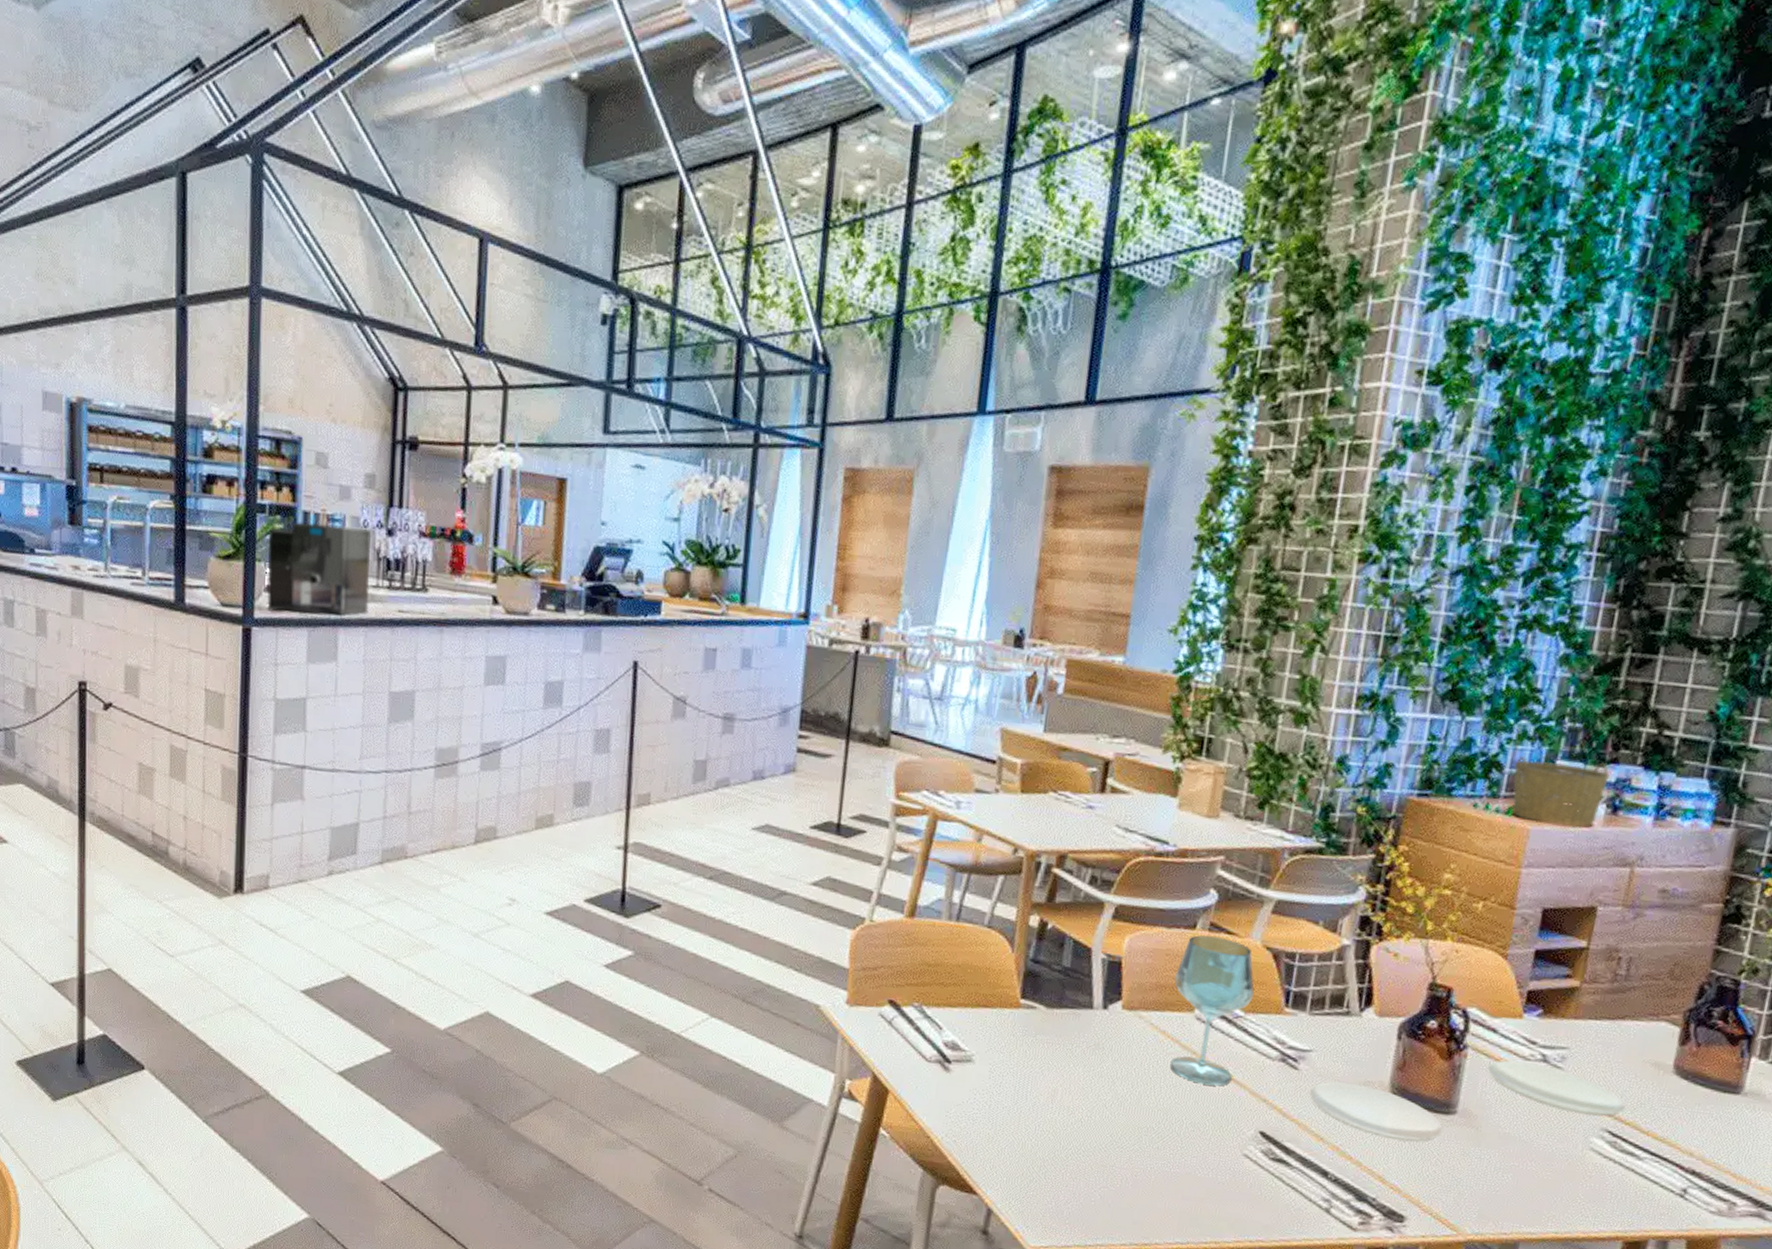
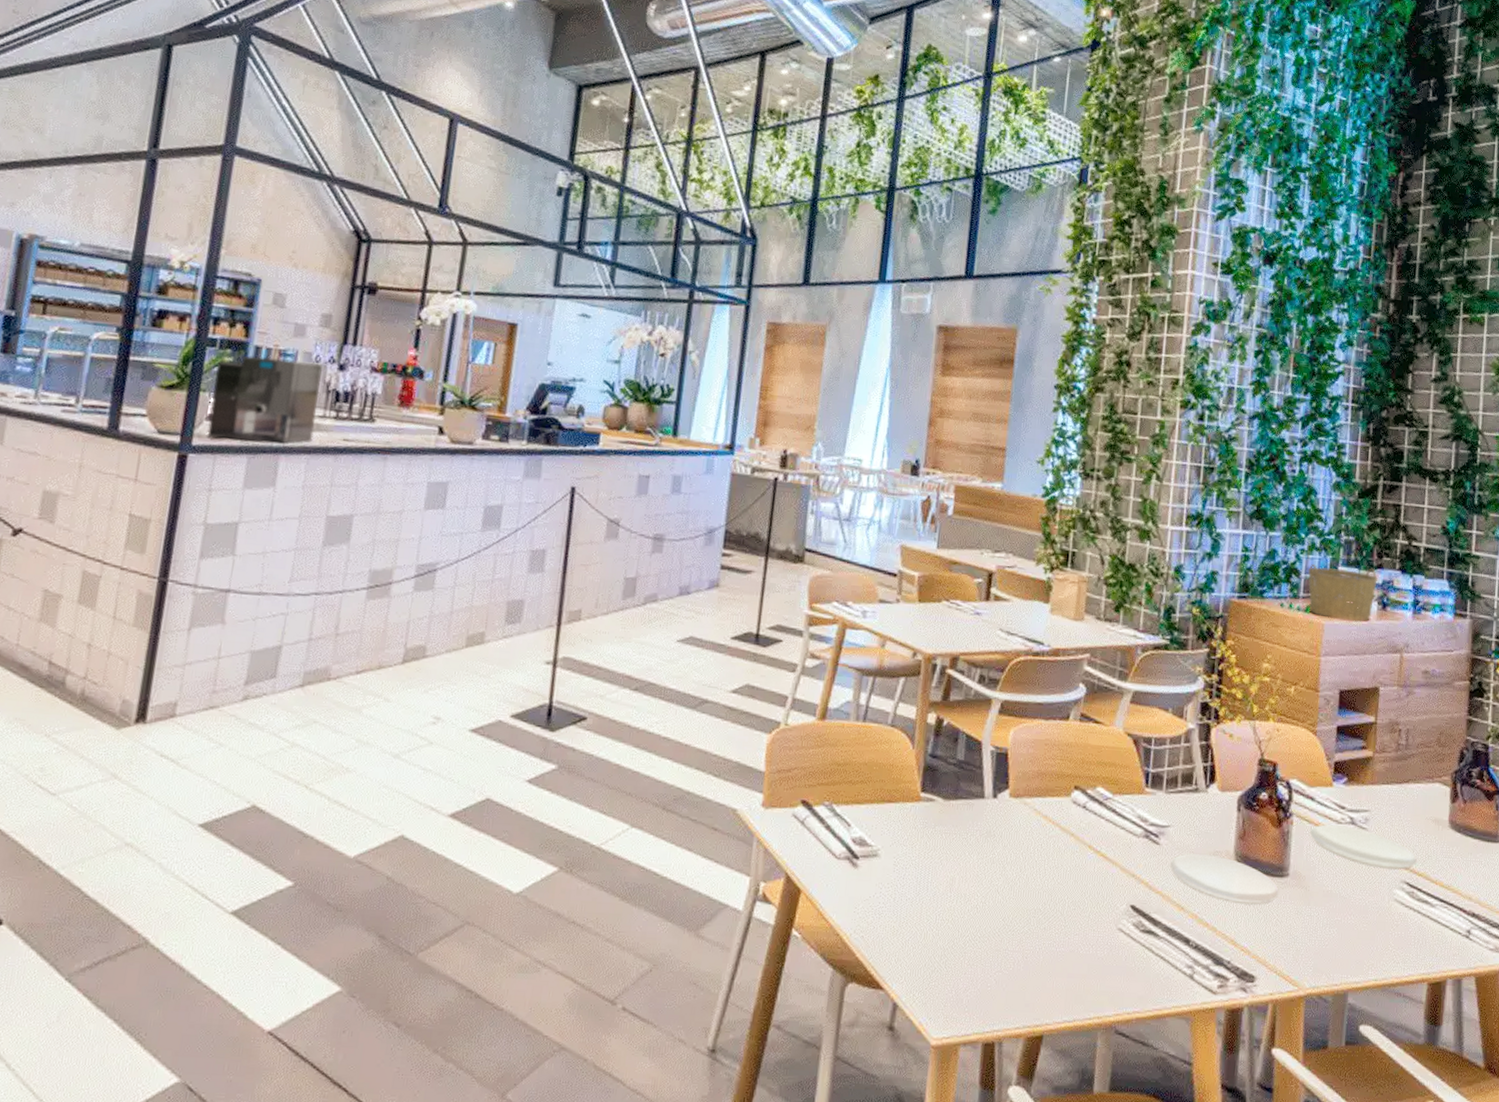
wine glass: present [1169,935,1255,1086] -> none [1052,725,1120,865]

